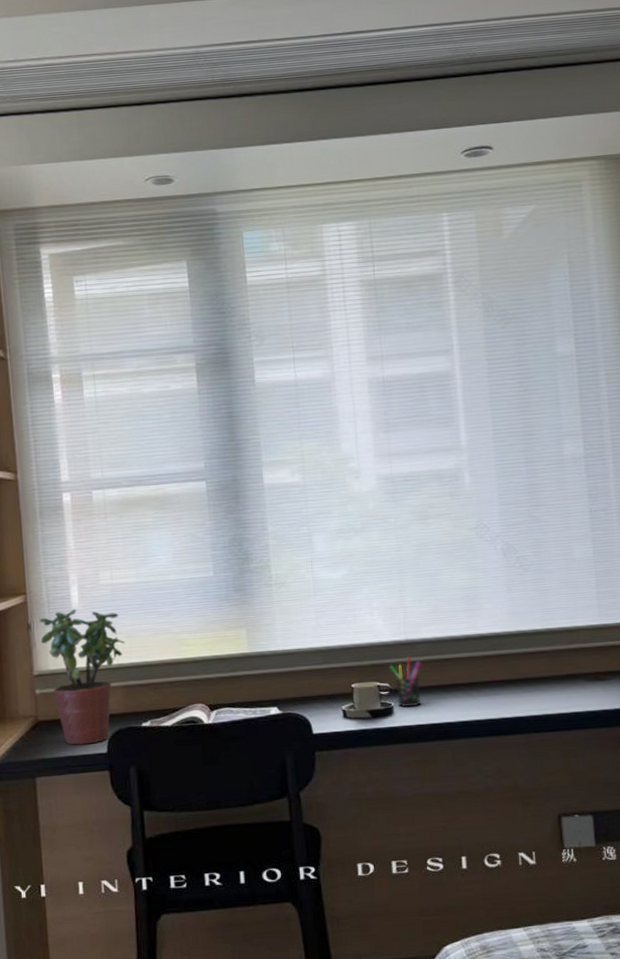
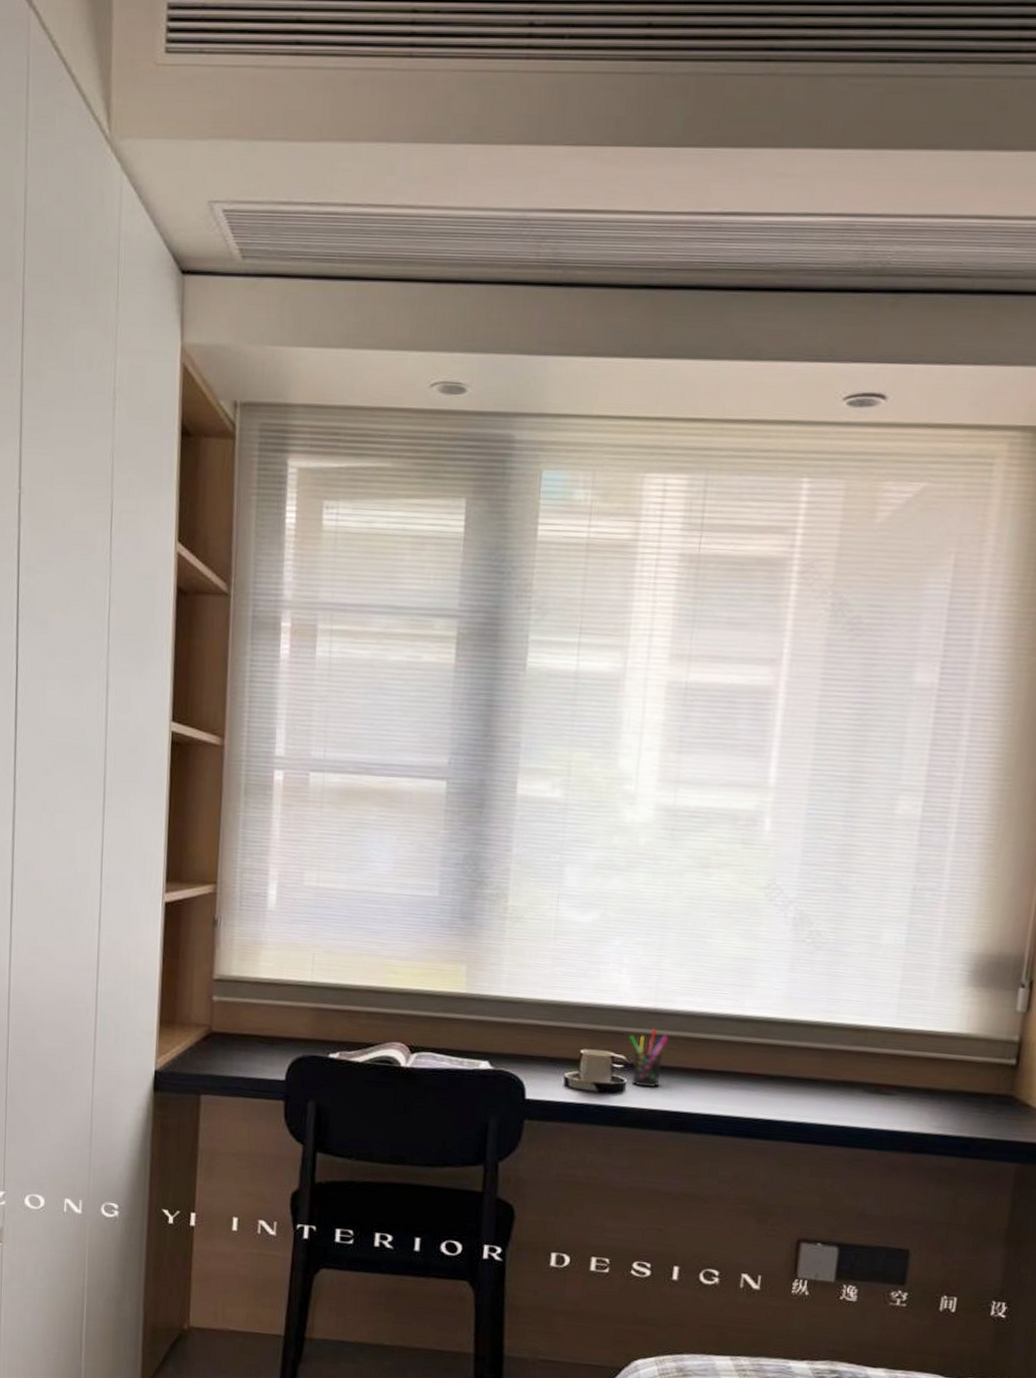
potted plant: present [39,609,125,745] -> none [226,909,323,1068]

